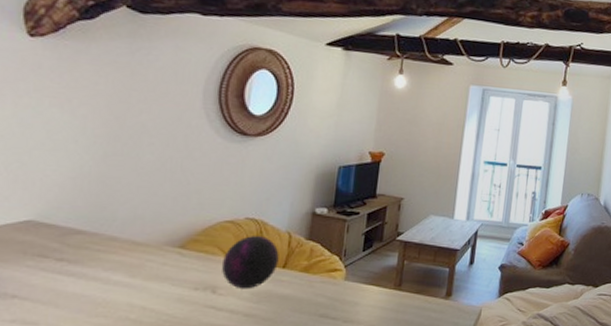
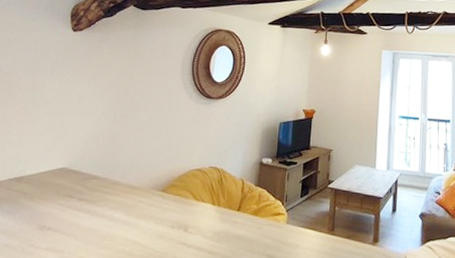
decorative orb: present [221,236,279,289] -> none [191,182,235,229]

